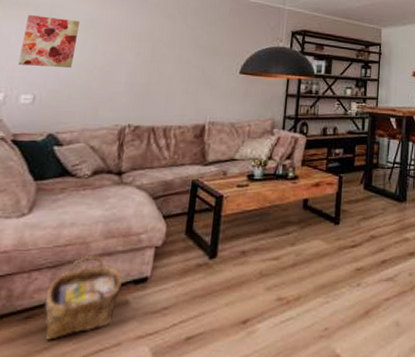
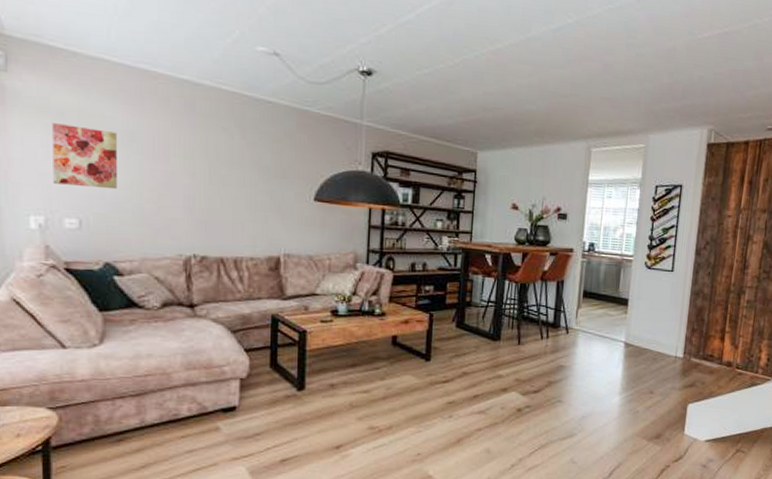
woven basket: present [45,255,123,340] -> none [134,385,210,460]

